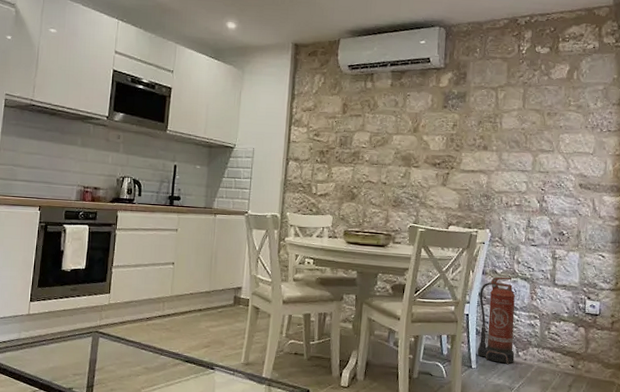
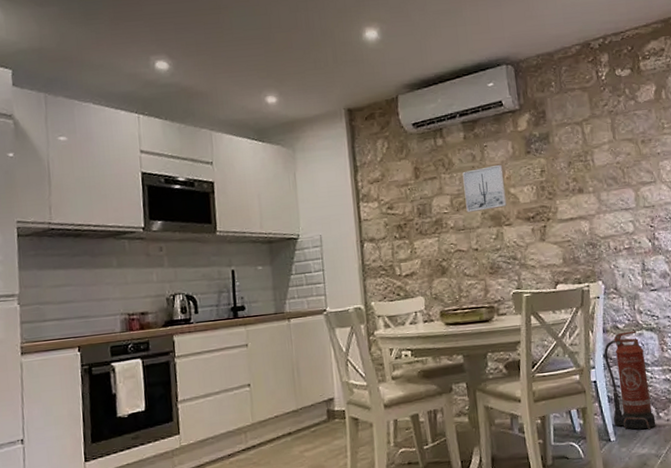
wall art: none [382,113,420,151] -> present [462,164,507,213]

